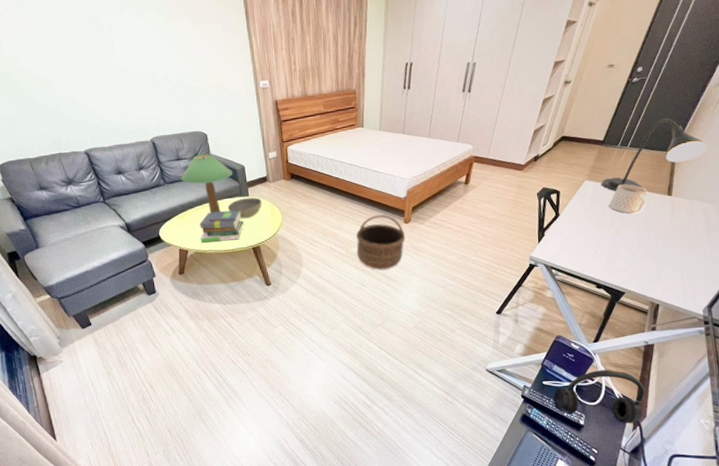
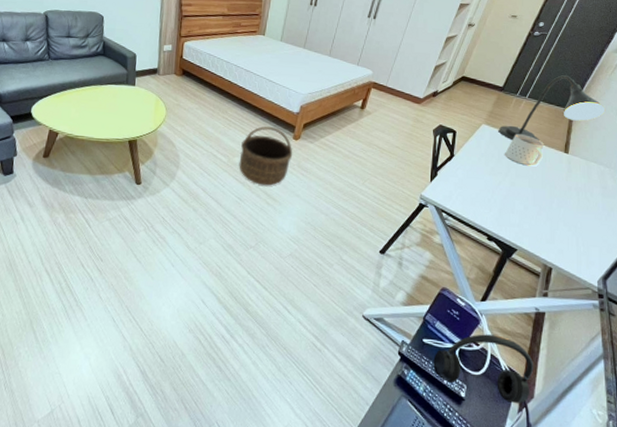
table lamp: present [180,154,233,214] -> none [67,36,123,98]
books: present [199,210,245,243] -> none [74,96,125,130]
bowl: present [227,197,262,218] -> none [110,87,148,108]

